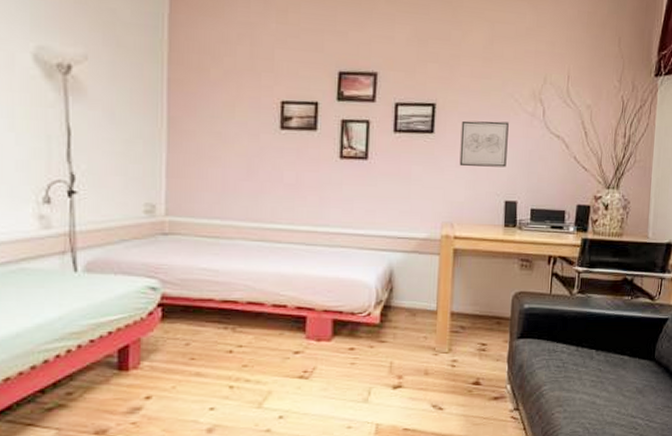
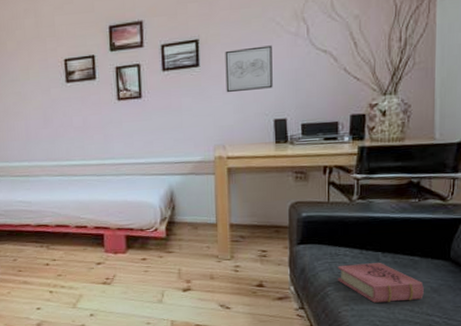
book: none [553,361,631,404] -> present [337,263,424,303]

